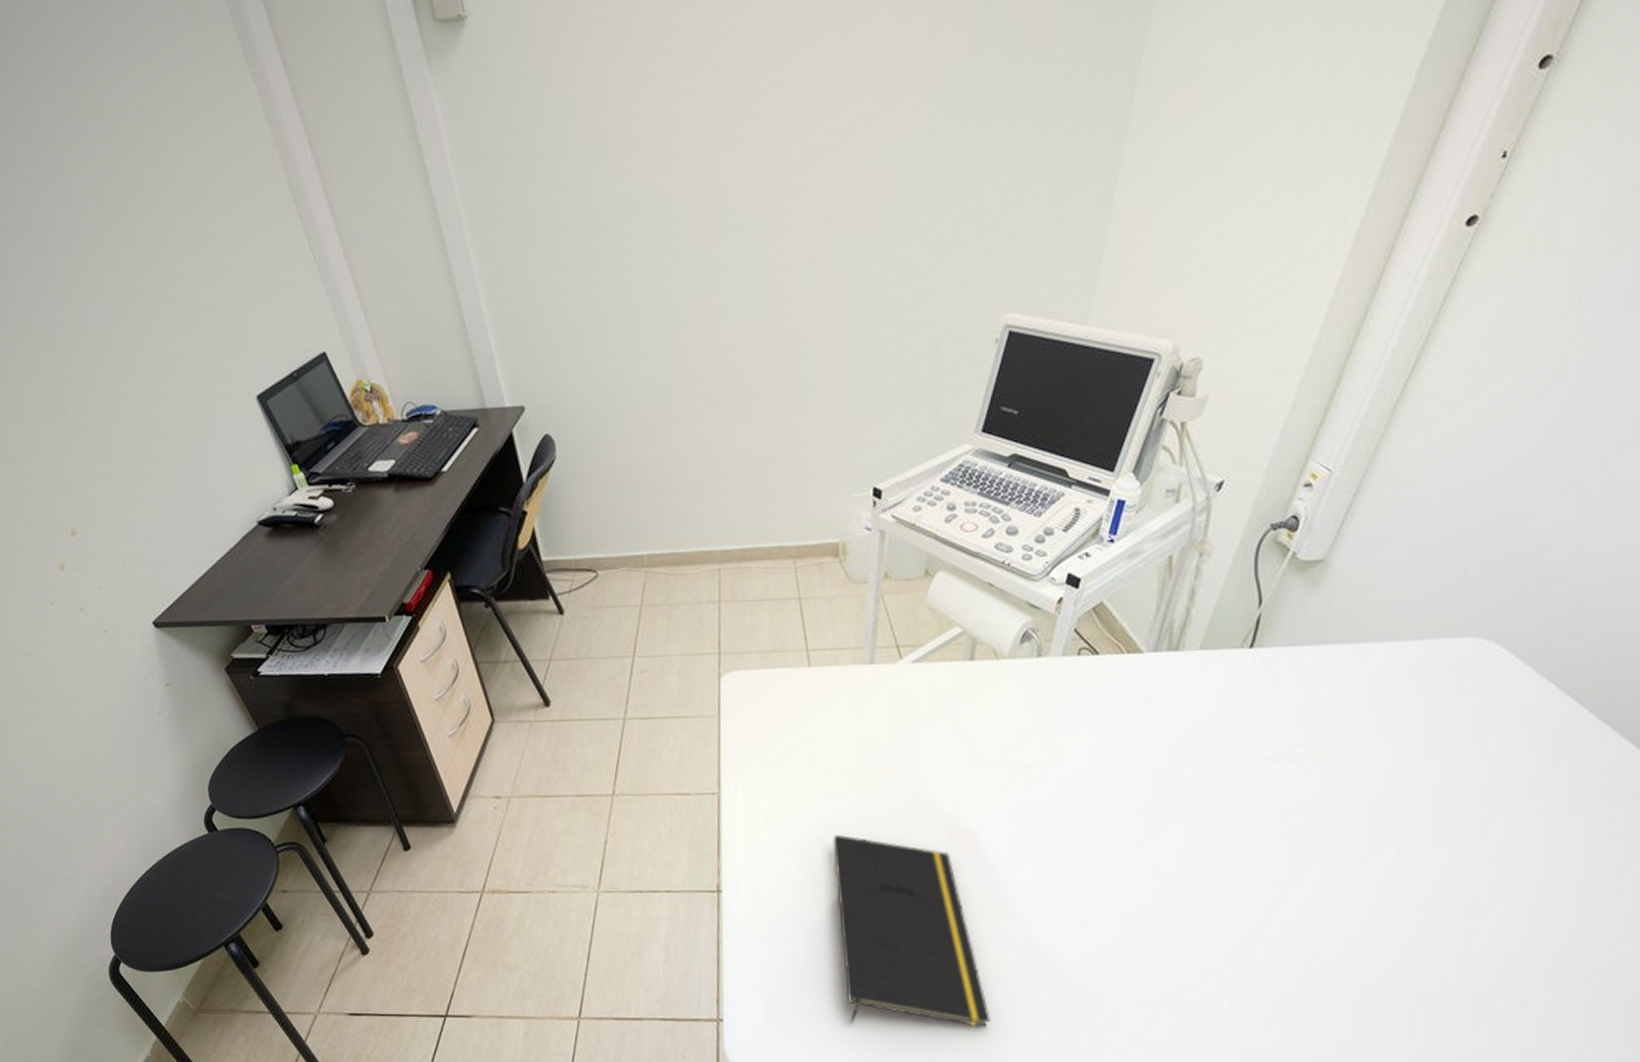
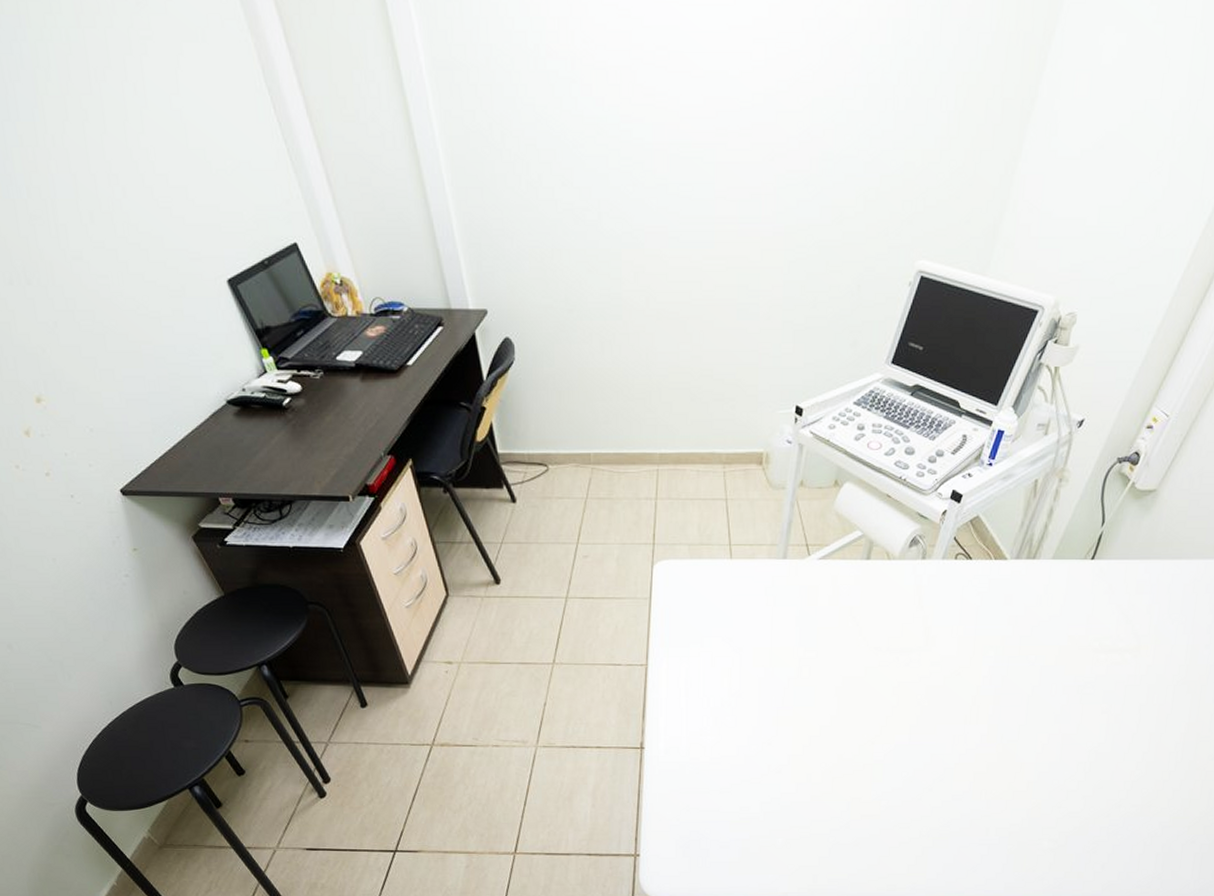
notepad: present [833,834,991,1027] -> none [741,702,861,862]

